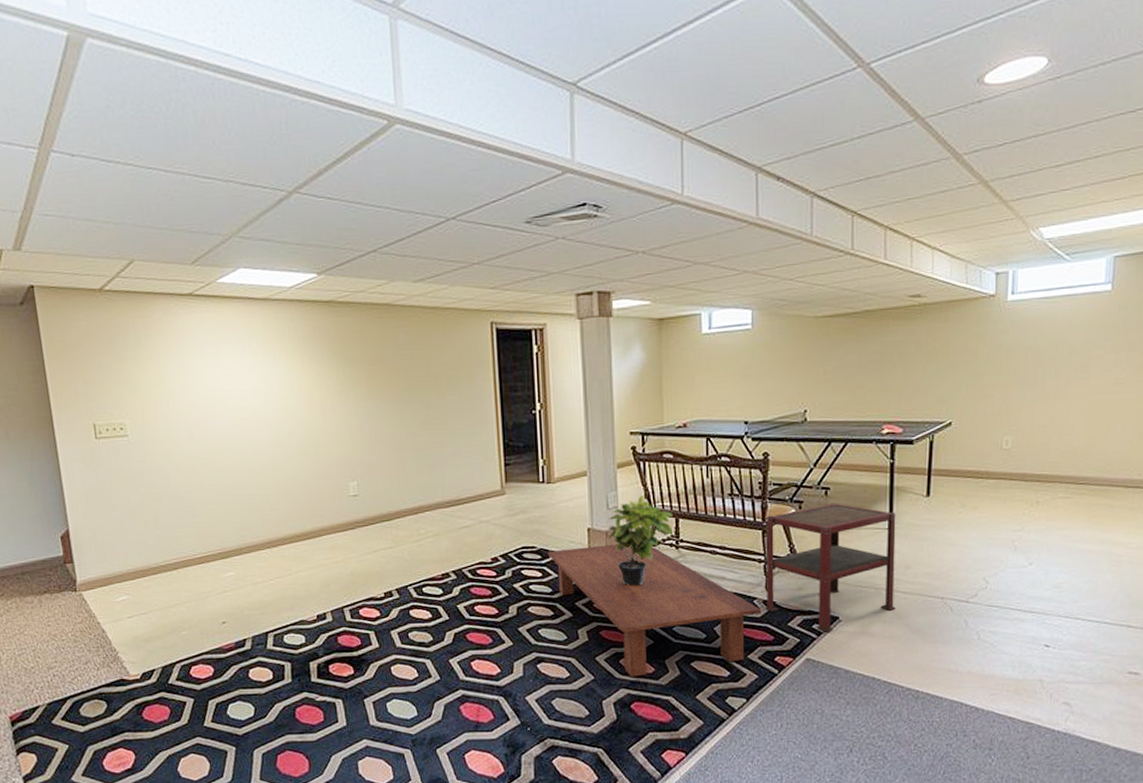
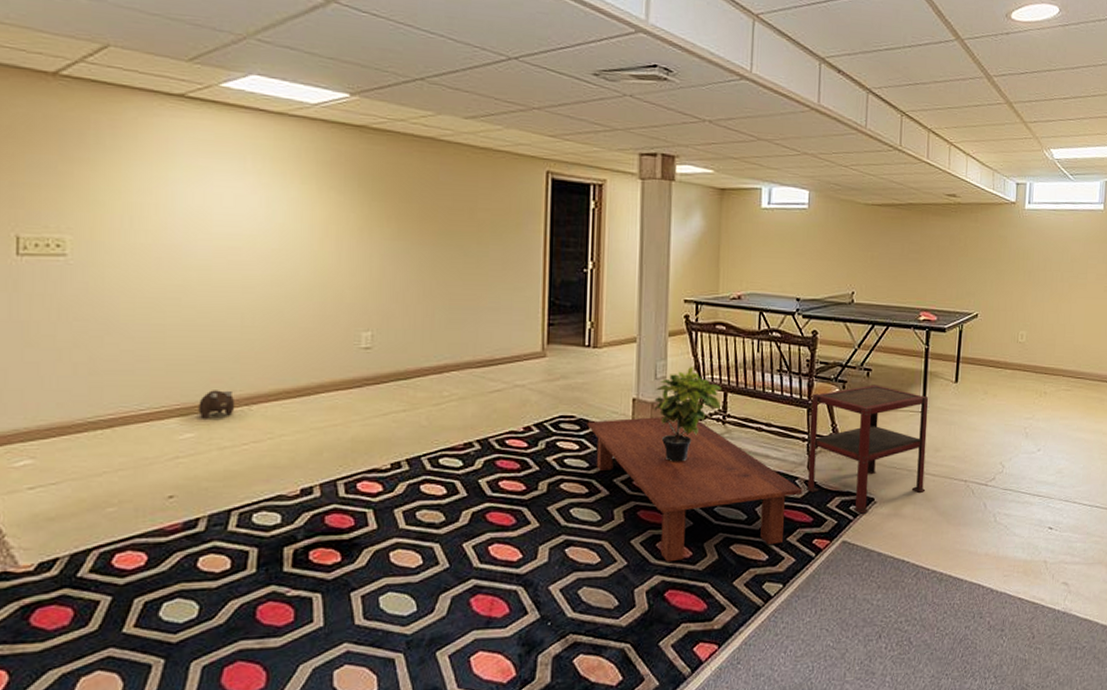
plush toy: none [234,536,261,561] -> present [198,390,235,419]

